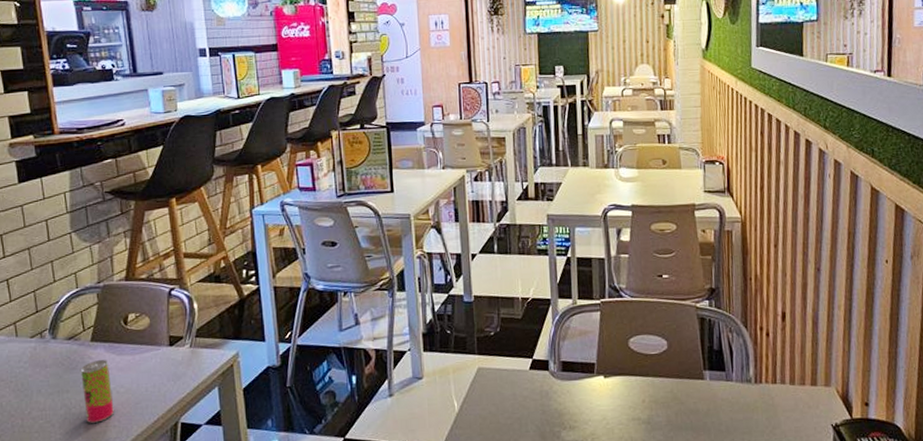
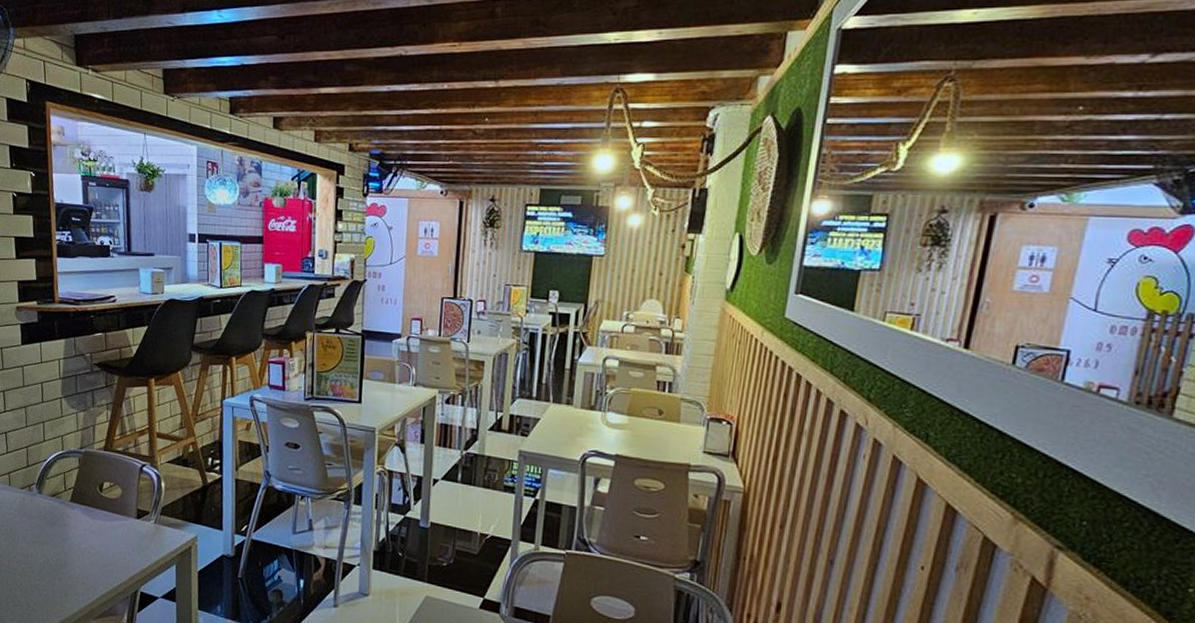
beverage can: present [80,360,115,423] -> none [59,519,85,577]

